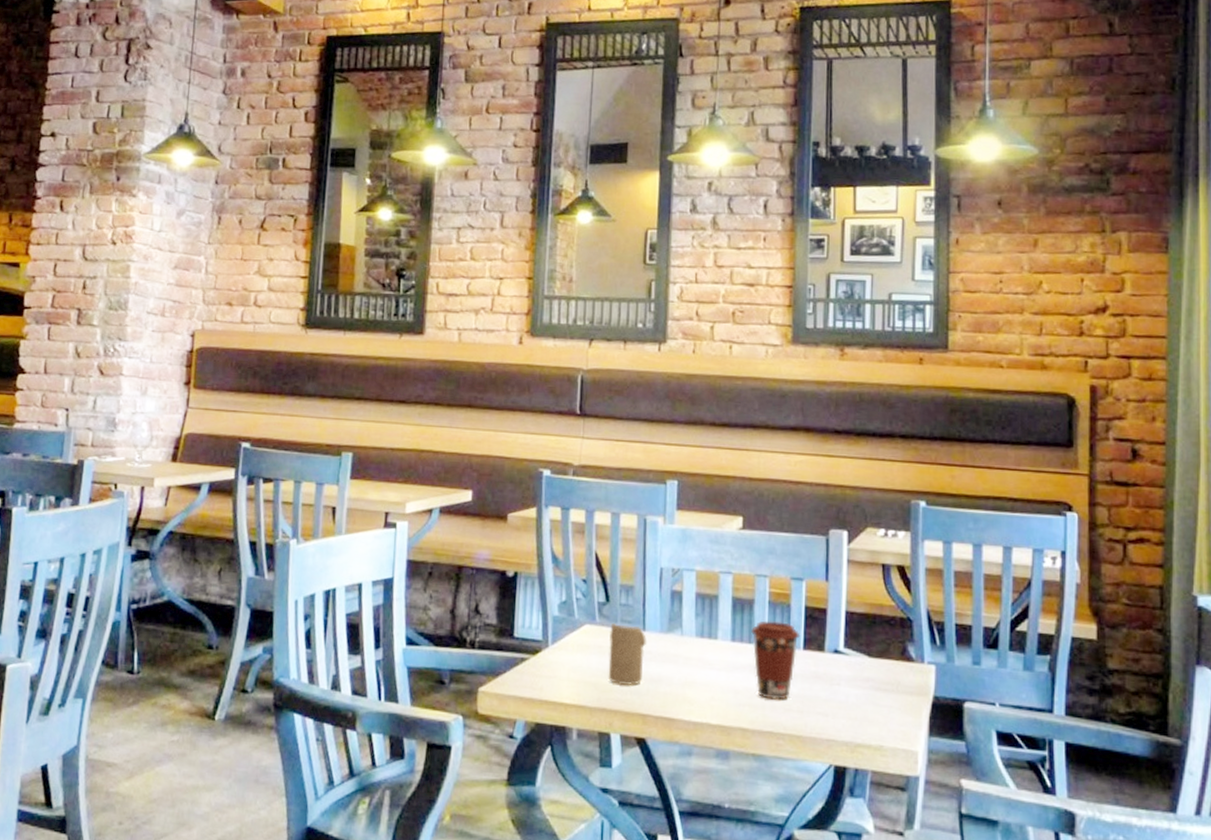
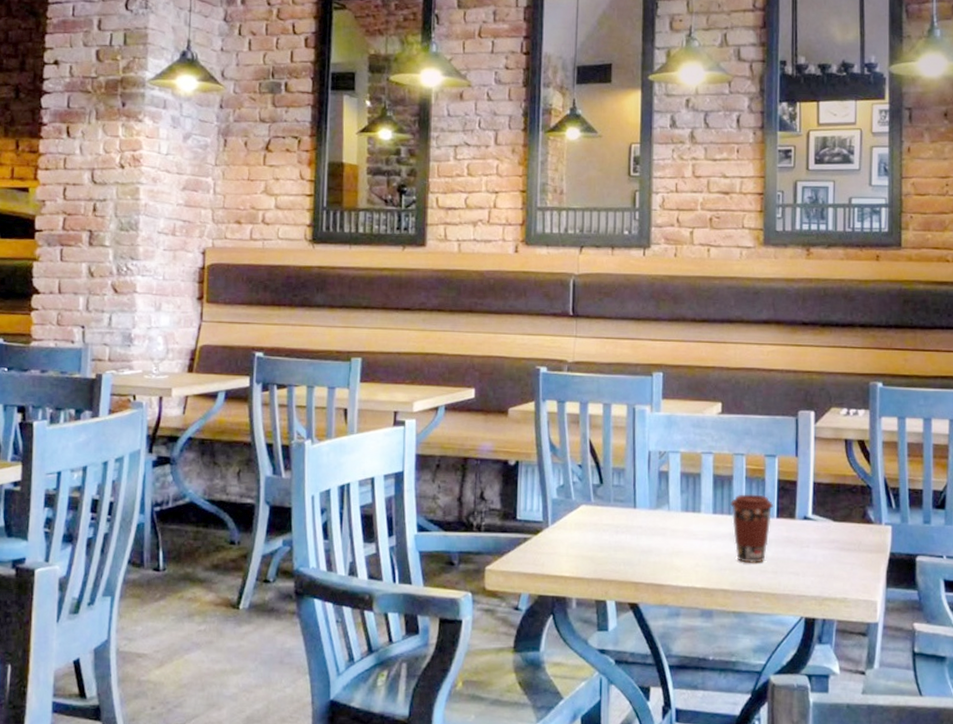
candle: present [608,623,648,686] -> none [603,503,638,558]

